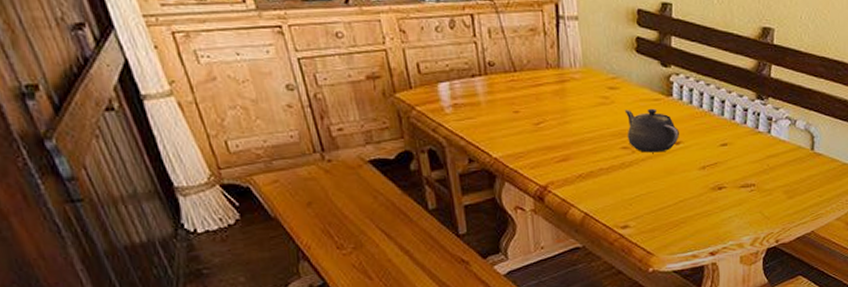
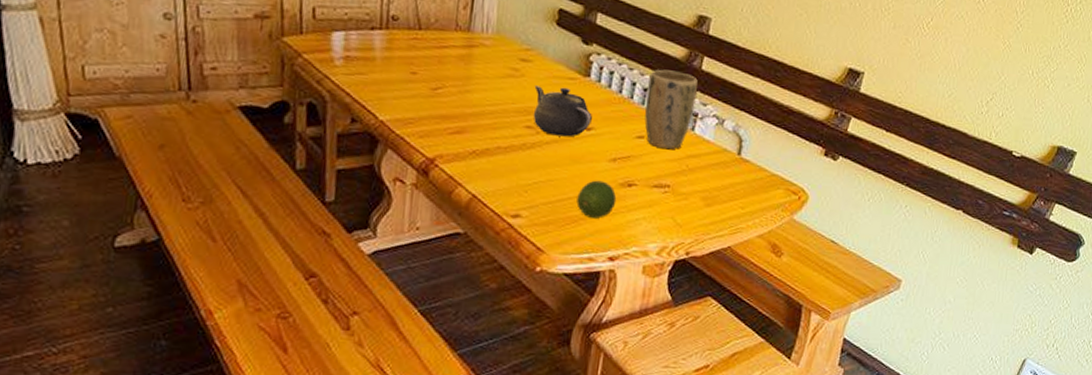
fruit: none [676,187,710,221] -> present [576,180,617,219]
plant pot: none [724,81,769,152] -> present [644,69,698,149]

